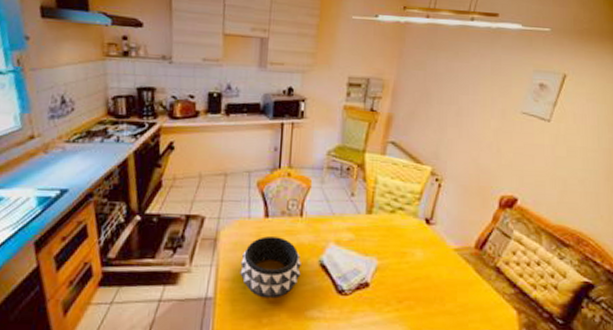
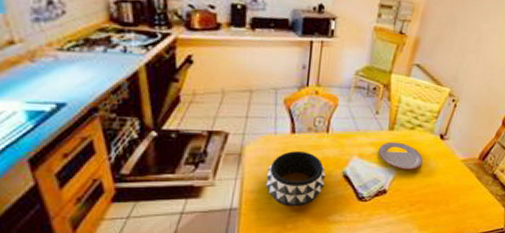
plate: none [356,226,408,259] -> present [378,141,423,170]

